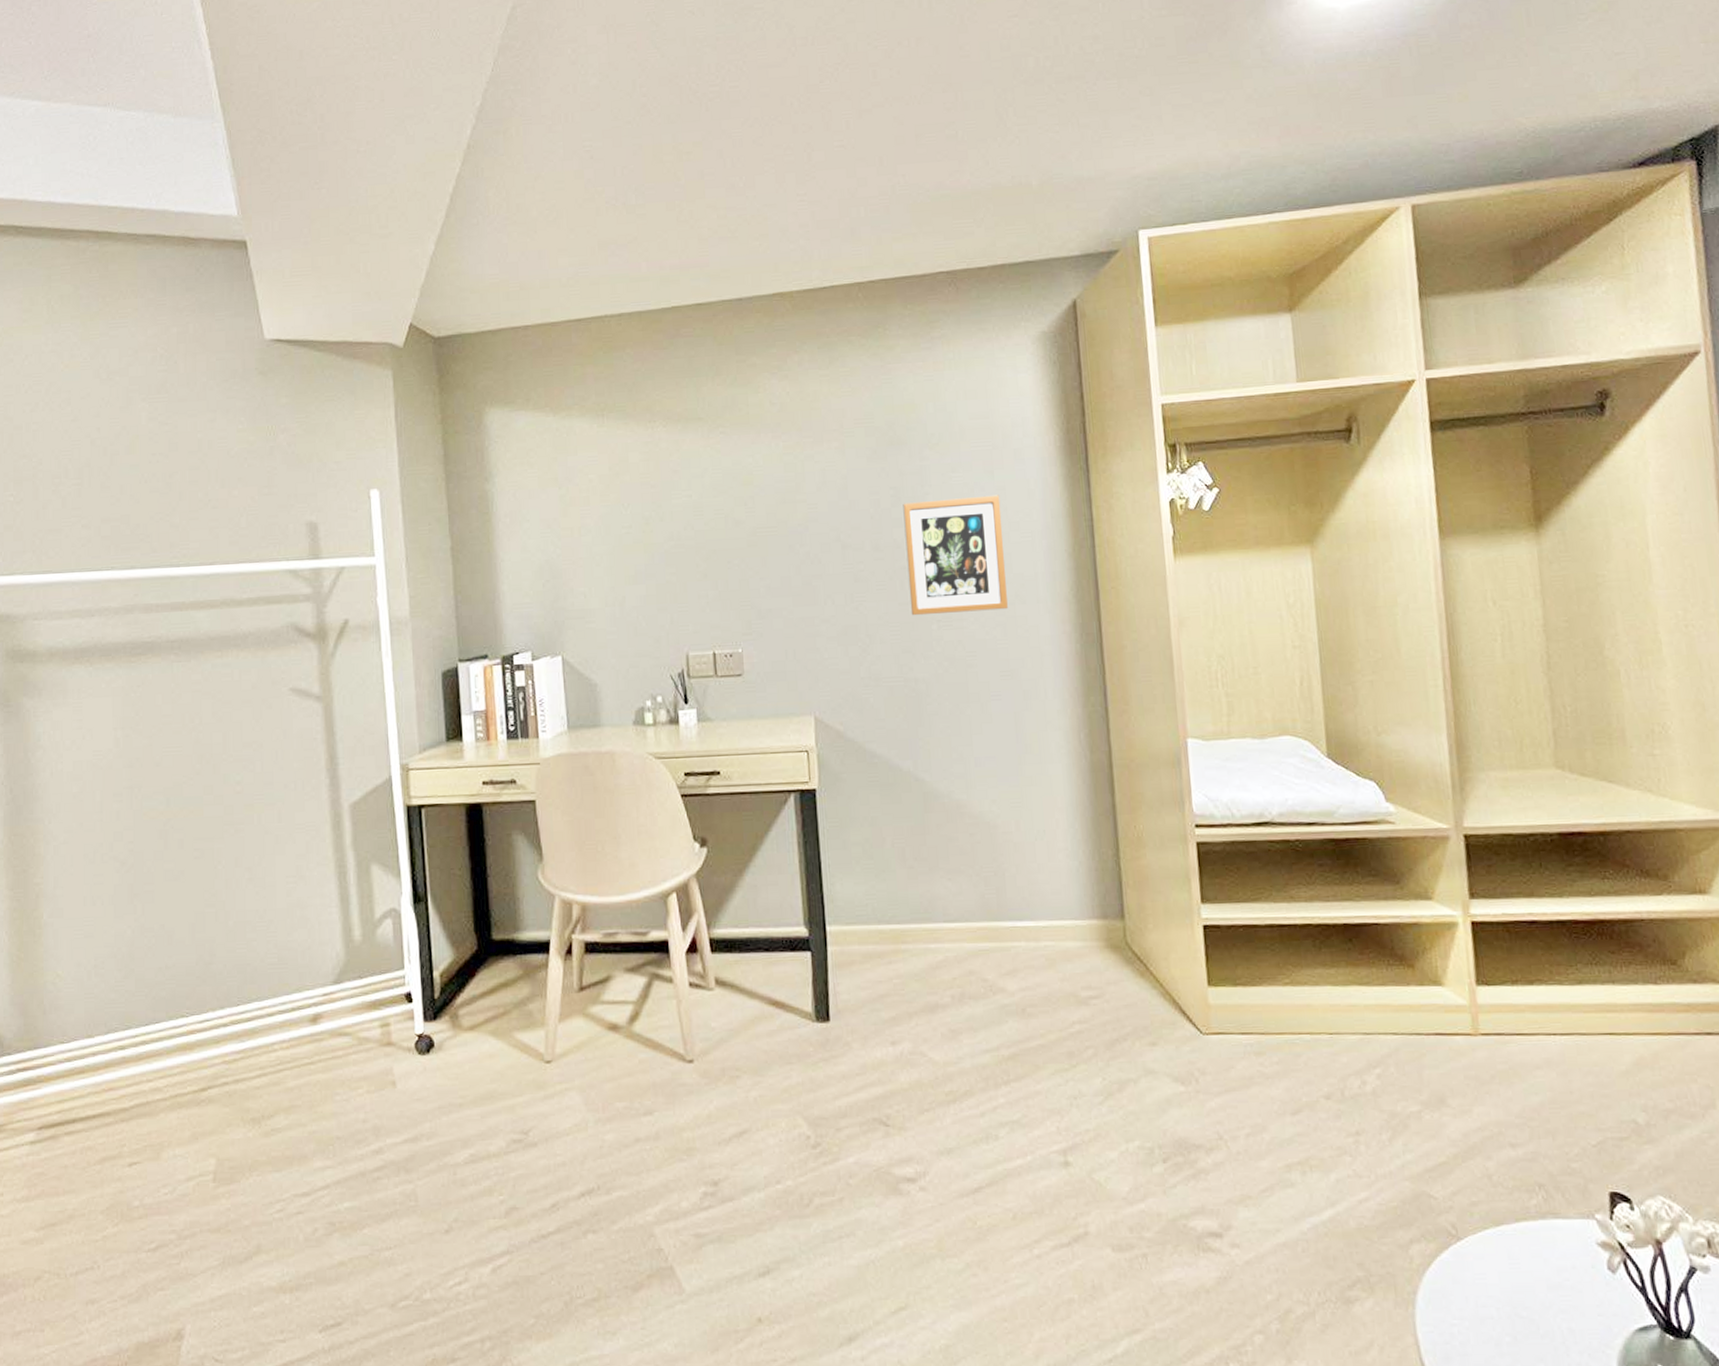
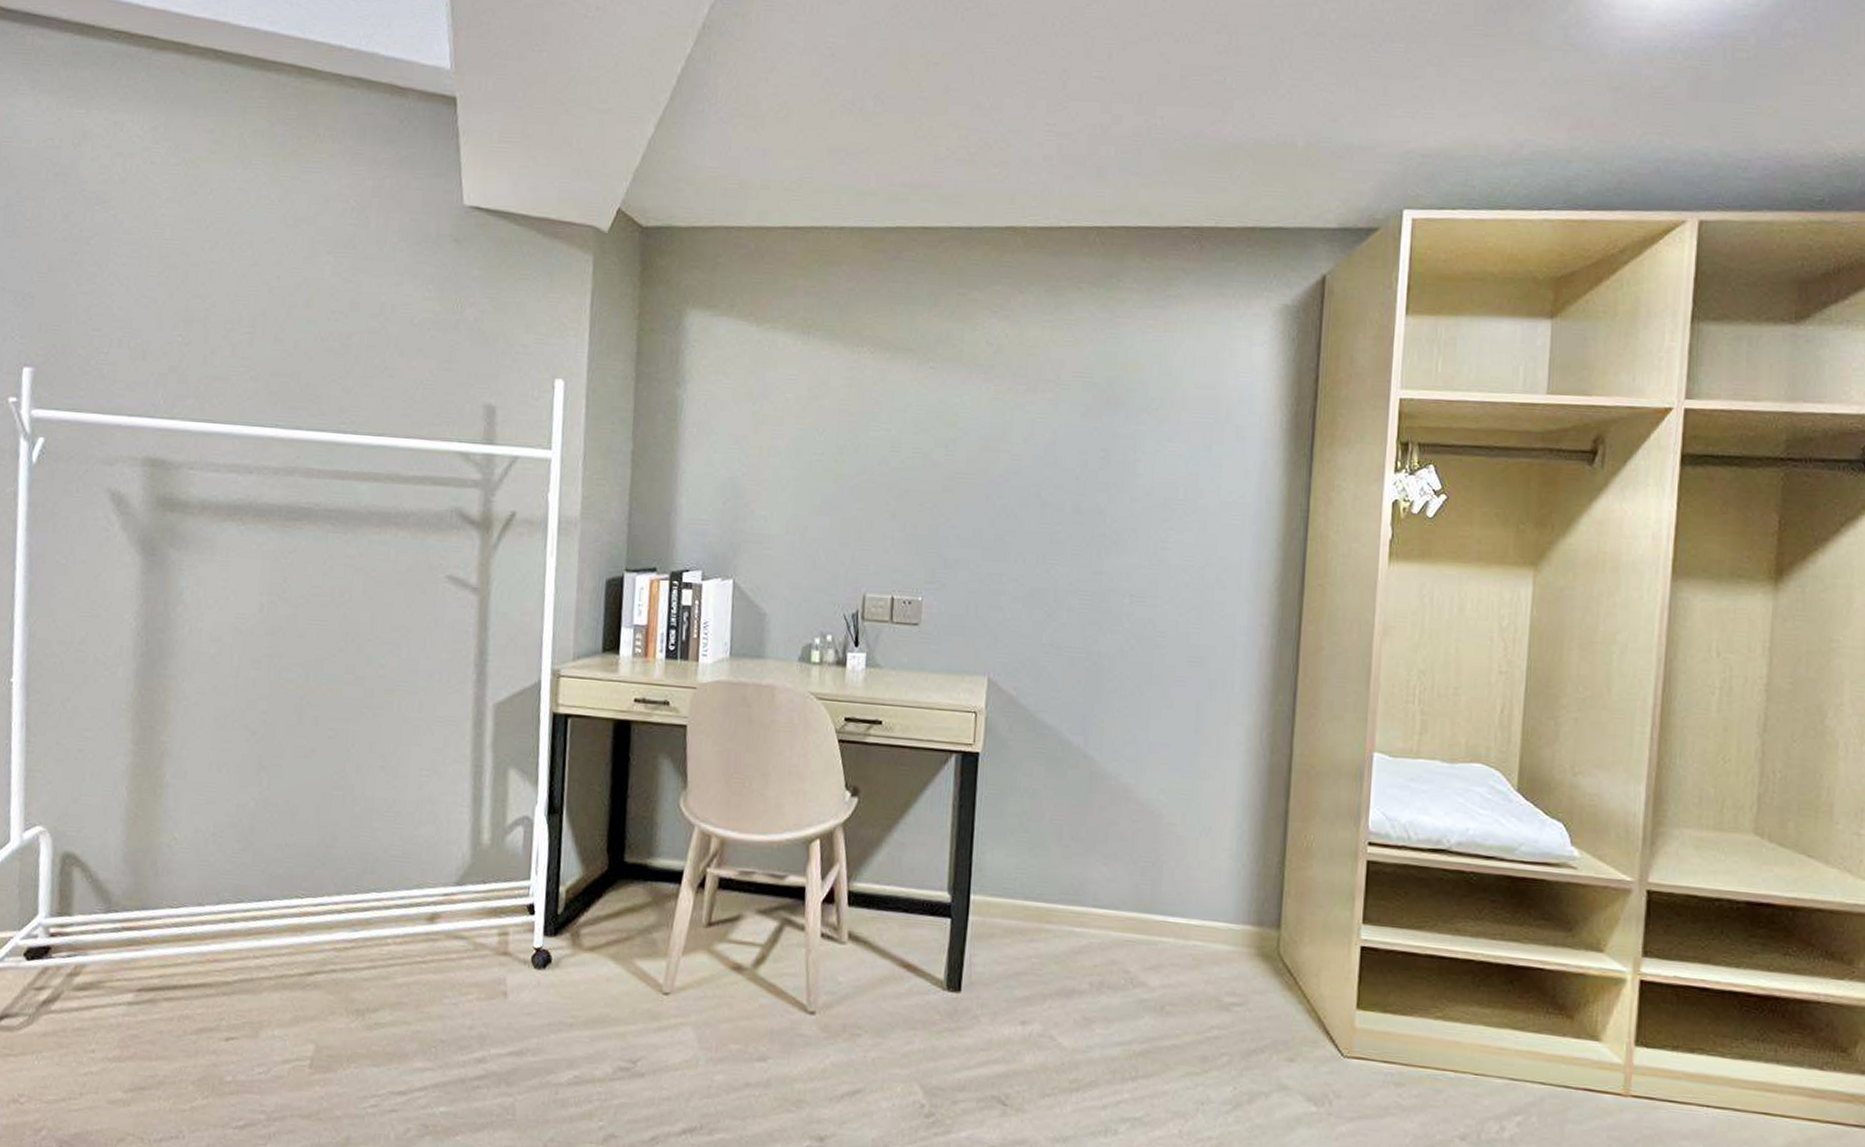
picture frame: present [903,495,1008,616] -> none [1104,467,1215,593]

